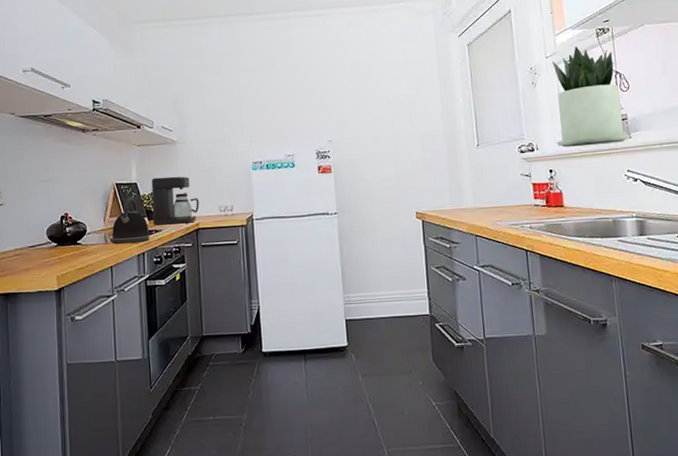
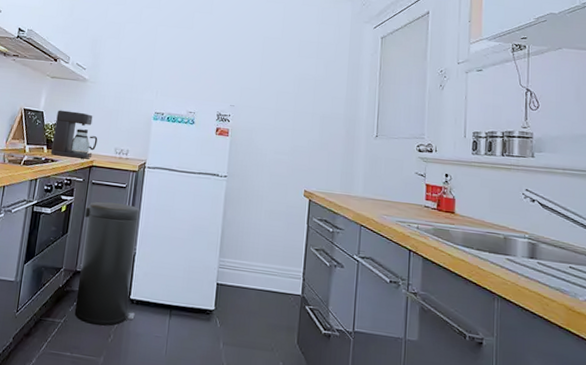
kettle: present [112,197,150,244] -> none [9,123,46,169]
pedal bin: none [200,260,270,385] -> present [74,201,140,326]
planter: present [552,46,632,148] -> none [455,57,535,161]

